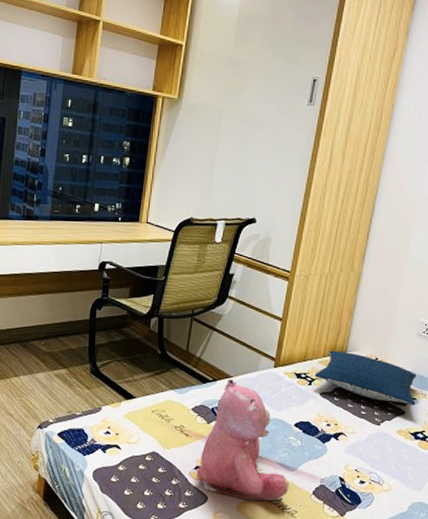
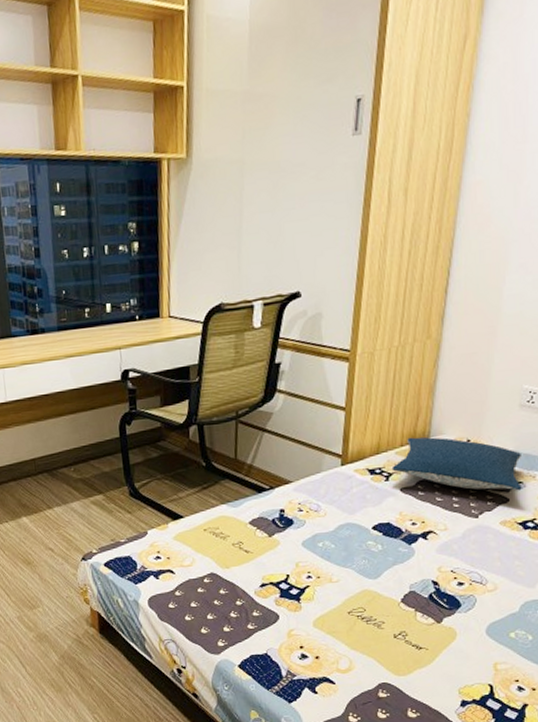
teddy bear: present [196,379,289,501] -> none [263,484,373,616]

